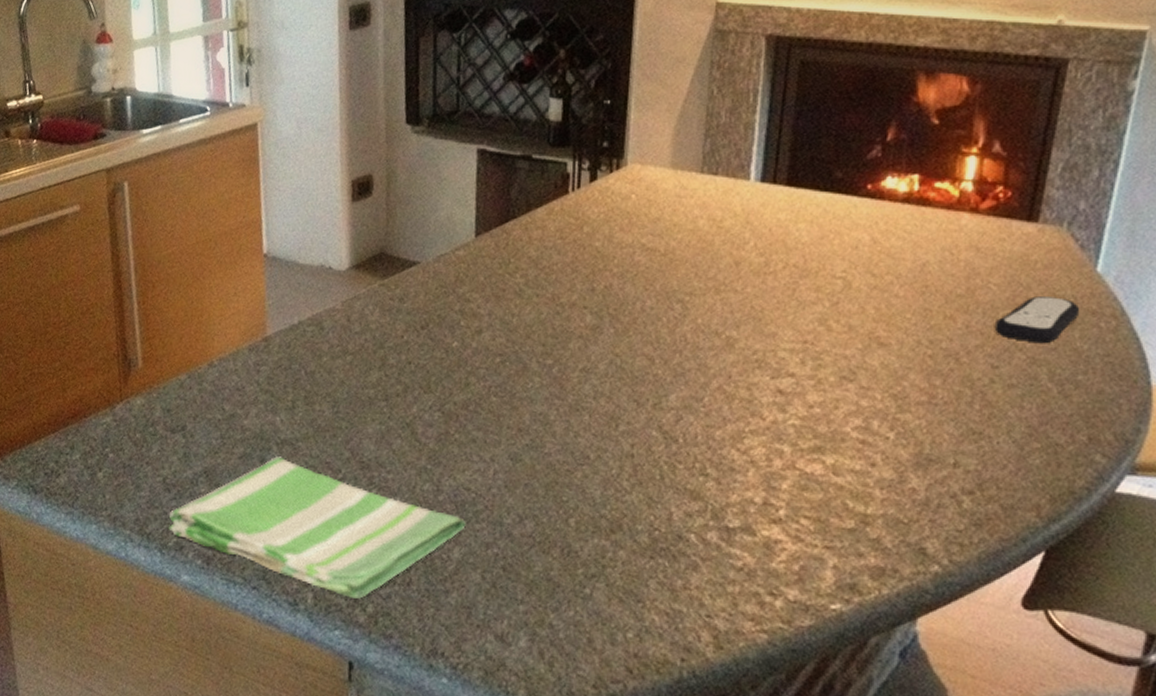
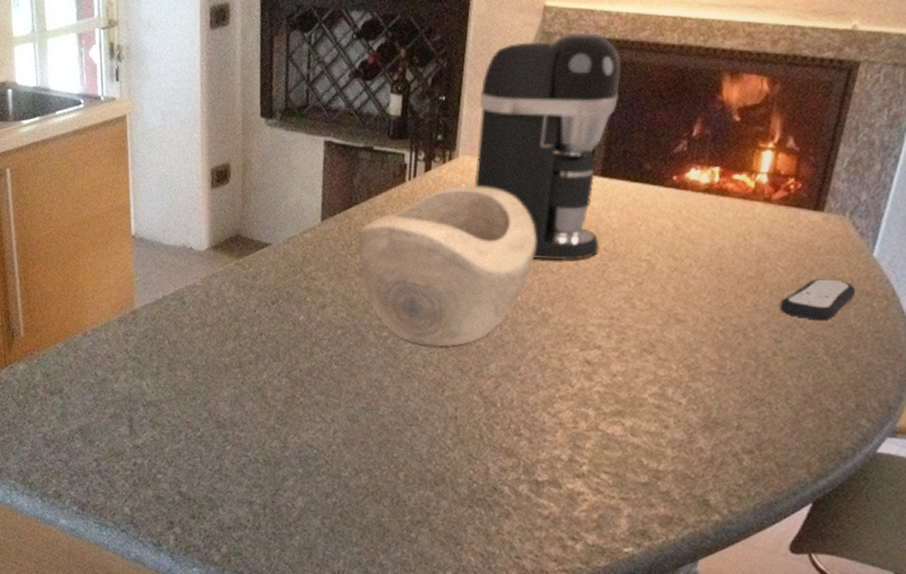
dish towel: present [168,456,466,599] -> none [48,416,309,541]
decorative bowl: none [516,197,717,376] -> present [358,186,537,347]
coffee maker: none [646,30,805,279] -> present [475,32,622,261]

